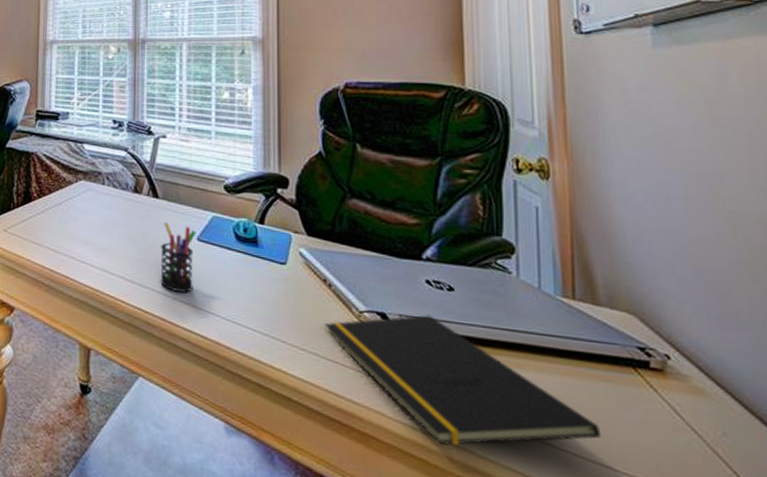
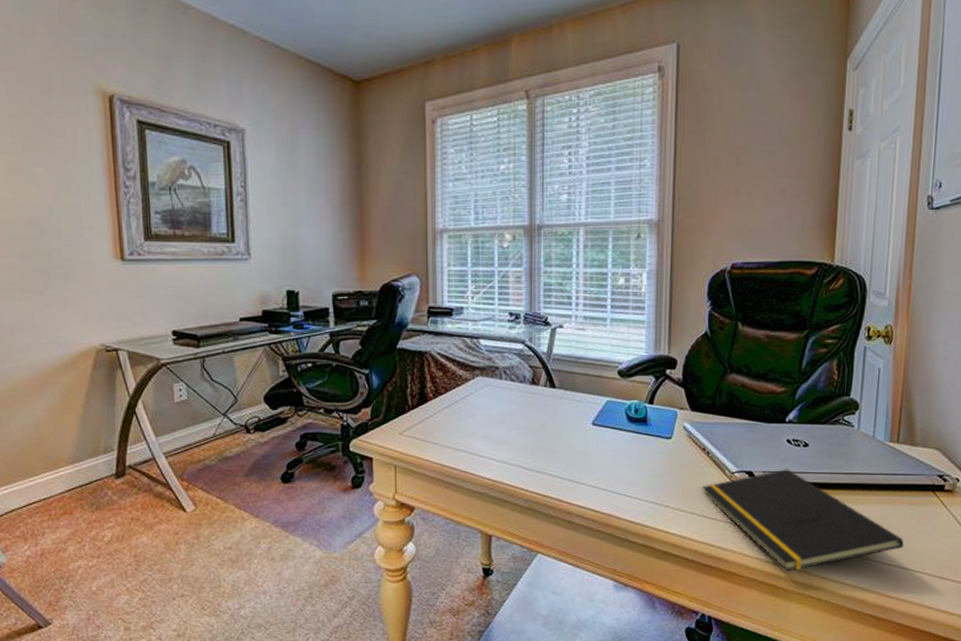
pen holder: present [160,222,196,293] -> none [557,411,591,474]

